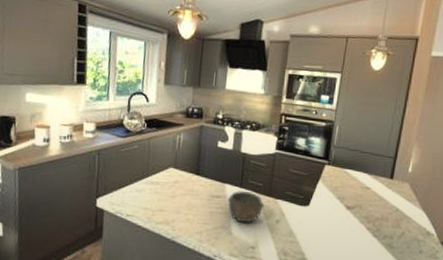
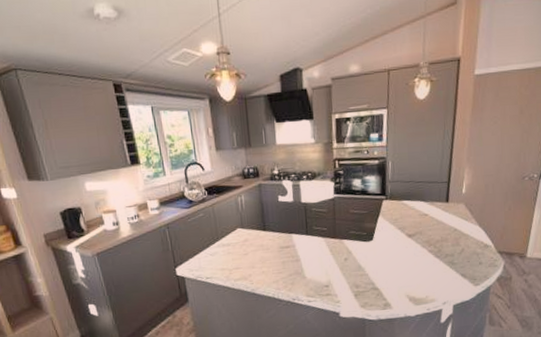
bowl: present [227,191,265,224] -> none [296,237,332,267]

